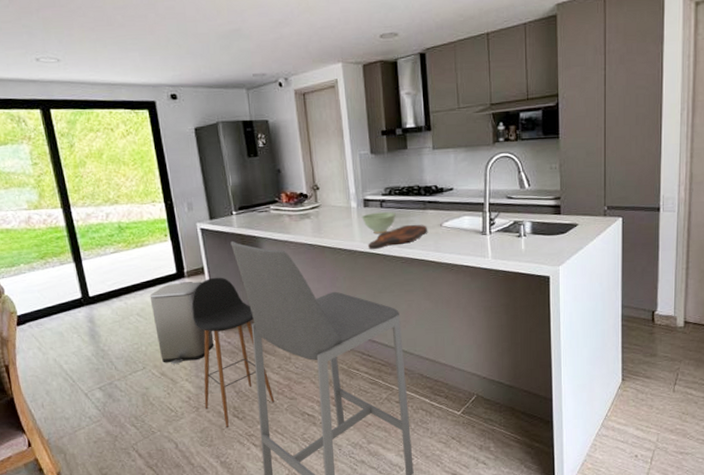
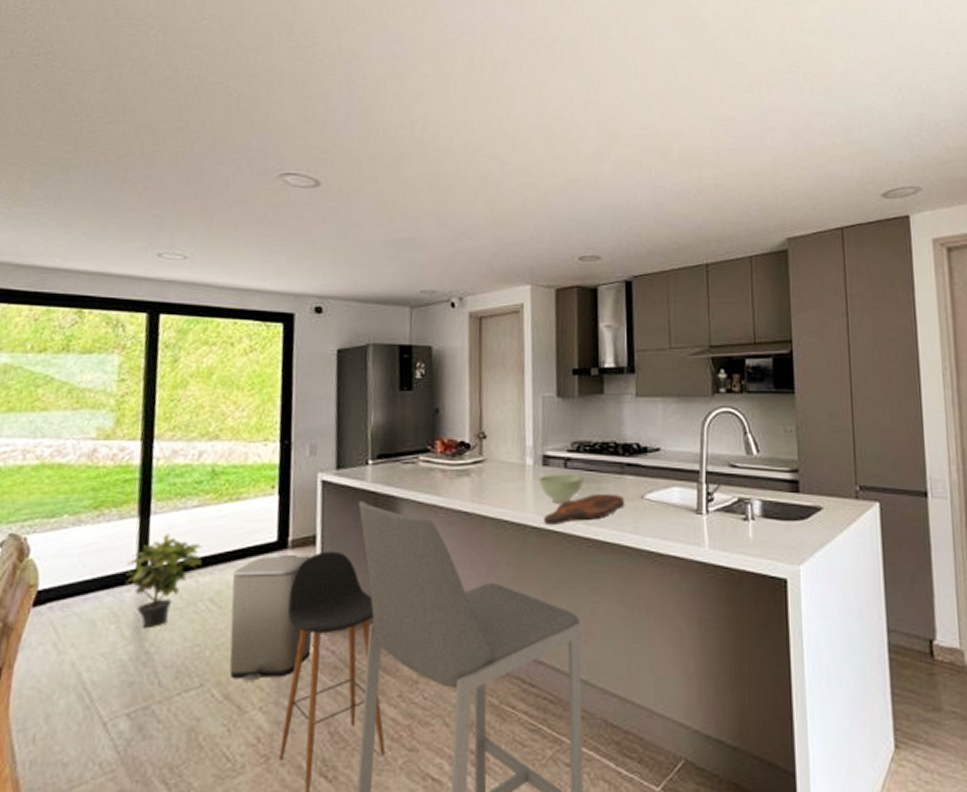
potted plant: none [74,272,126,335] -> present [126,533,202,627]

